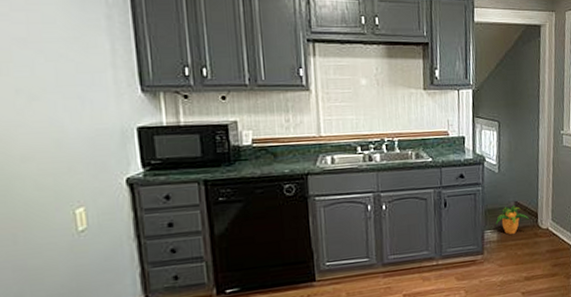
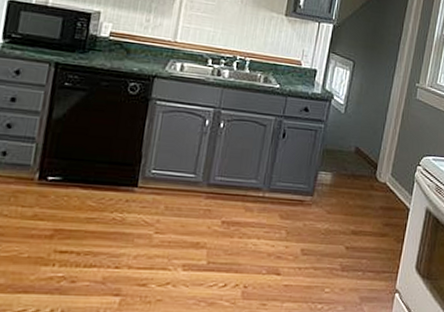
potted plant: present [495,205,529,235] -> none [331,150,367,181]

